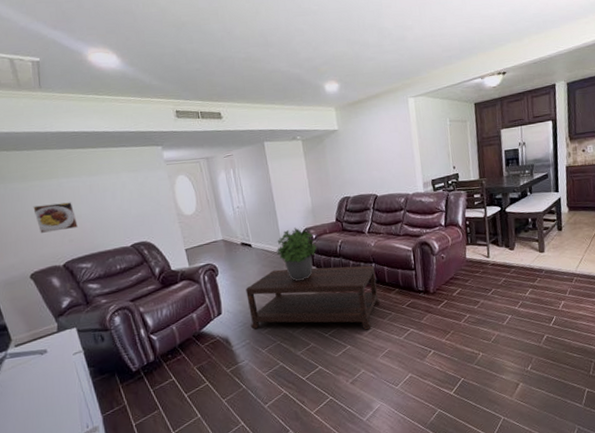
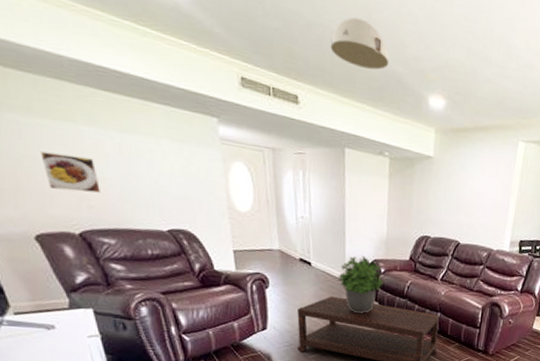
ceiling light: none [239,44,288,79] -> present [330,17,390,70]

